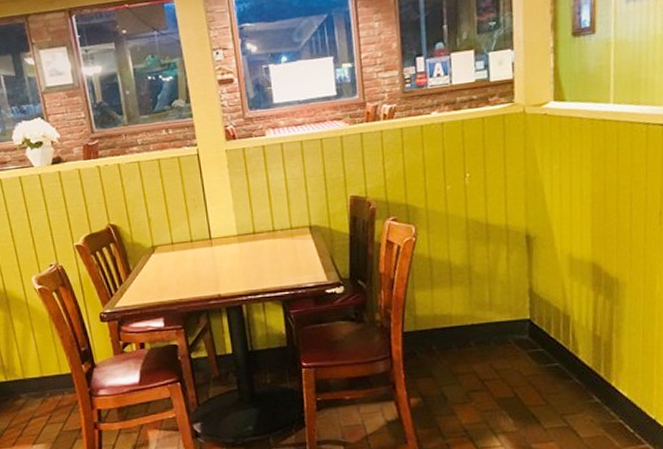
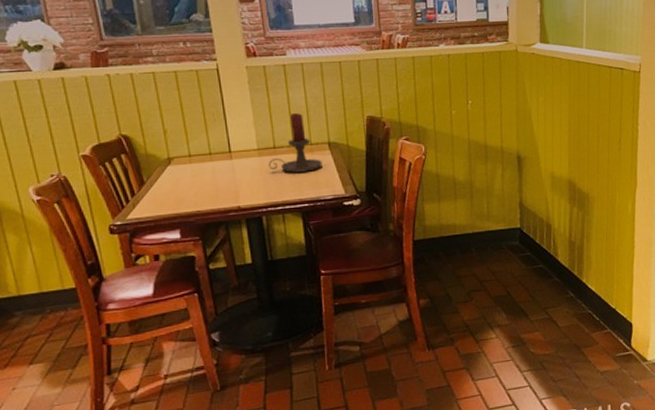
candle holder: none [248,195,303,259] -> present [268,112,322,173]

